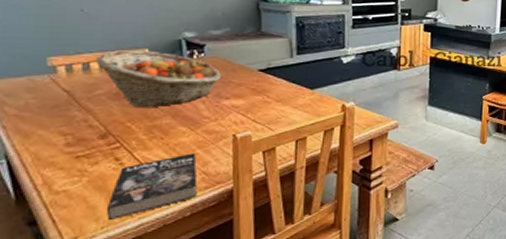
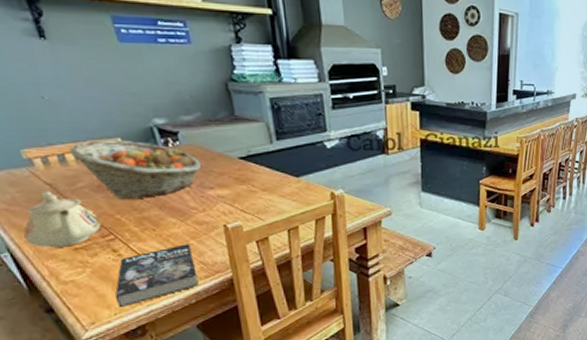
teapot: none [27,98,110,155] -> present [23,191,102,248]

